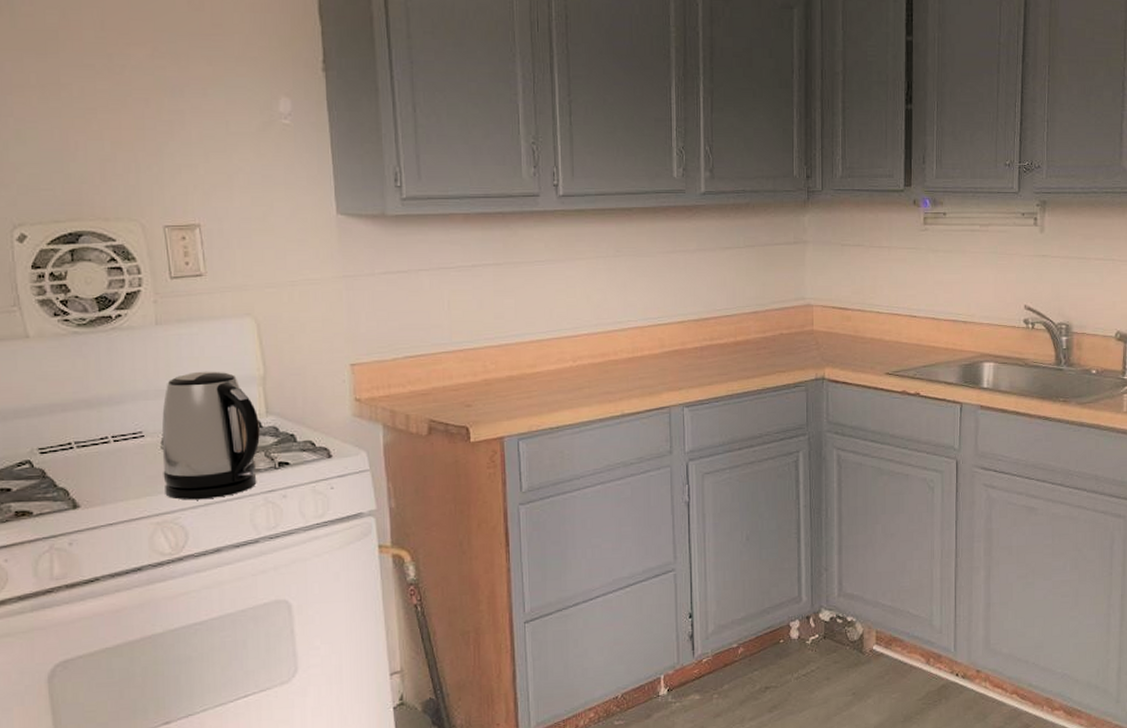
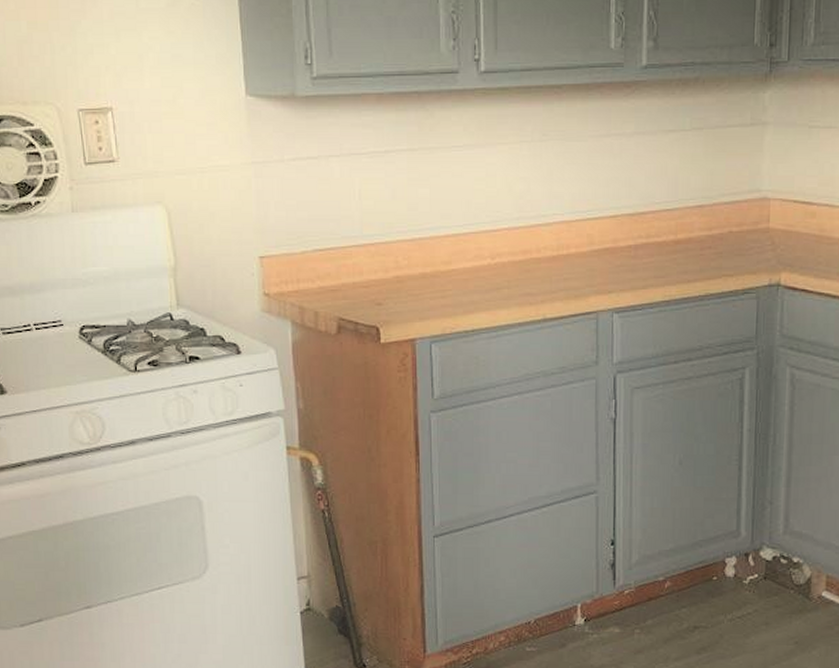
kettle: present [161,371,260,501] -> none [79,261,171,391]

